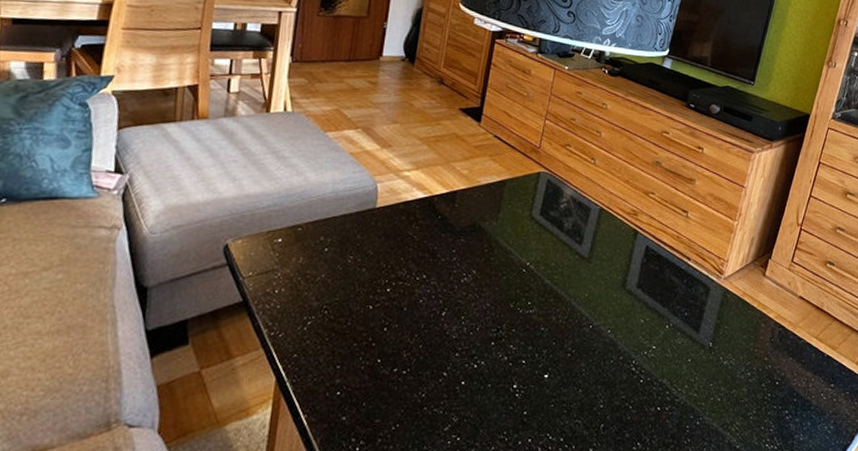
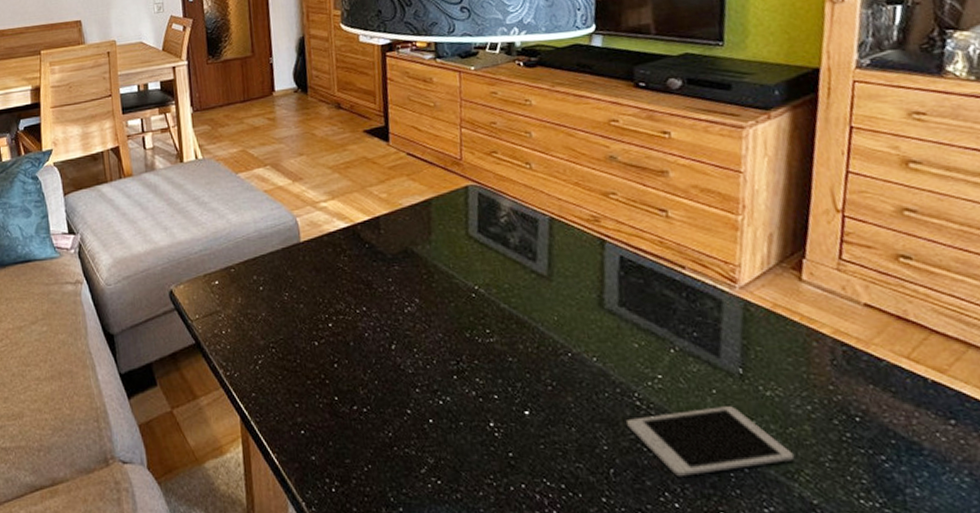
cell phone: none [622,372,732,430] -> present [627,406,795,478]

